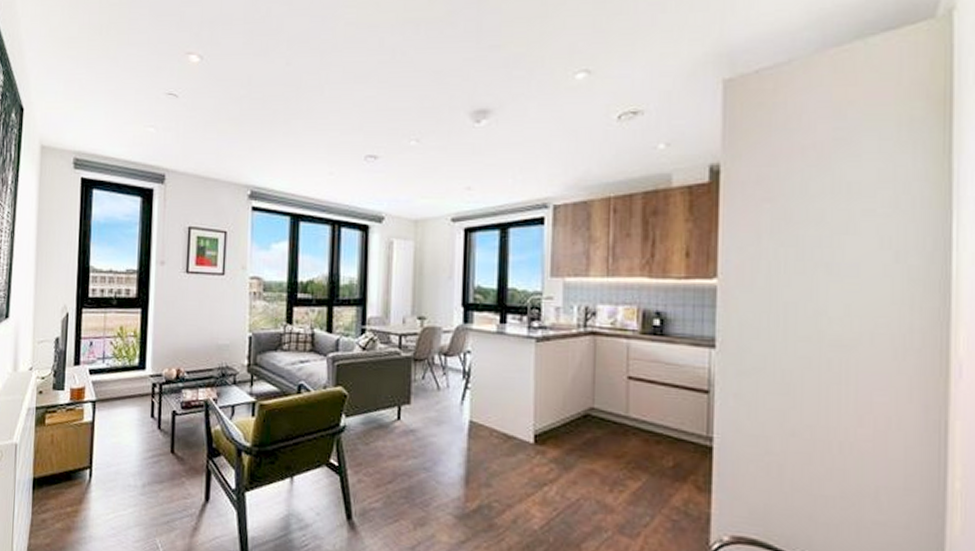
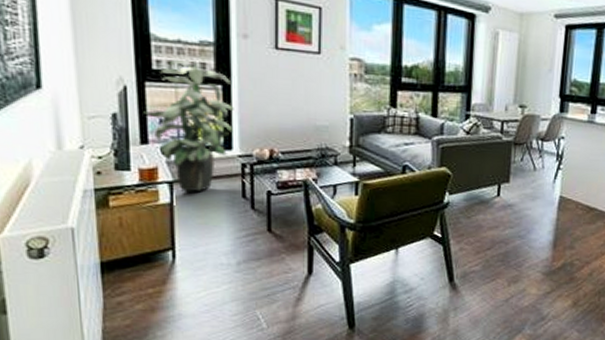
indoor plant: none [79,288,150,411] -> present [143,60,234,192]

